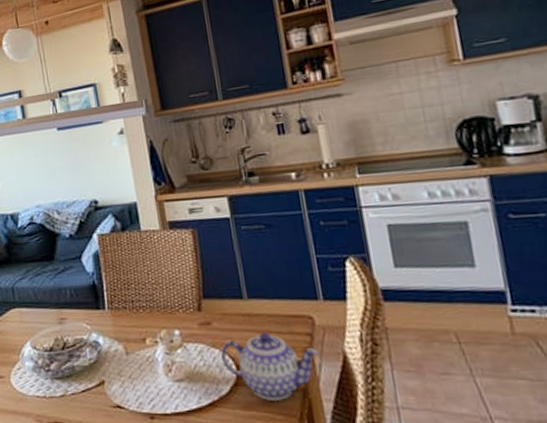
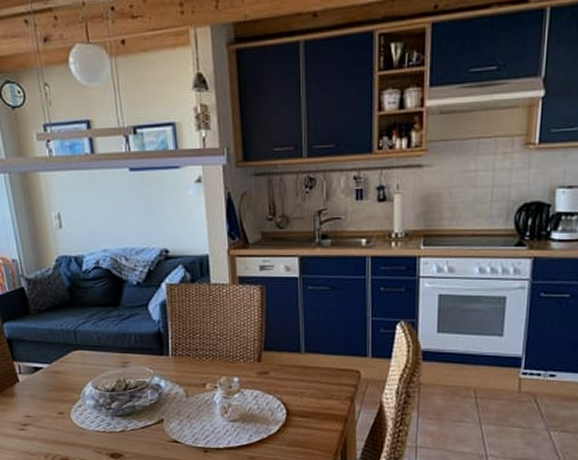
teapot: present [221,332,318,400] -> none [274,382,359,439]

